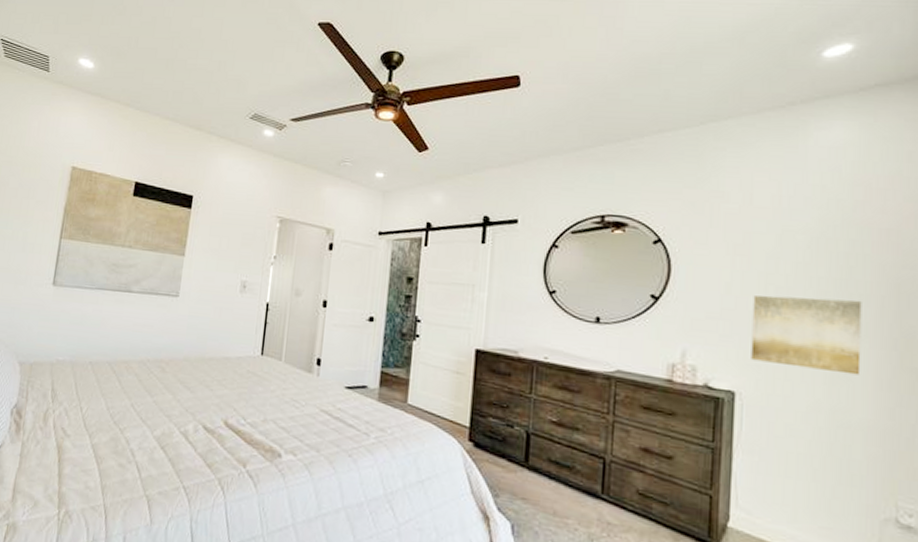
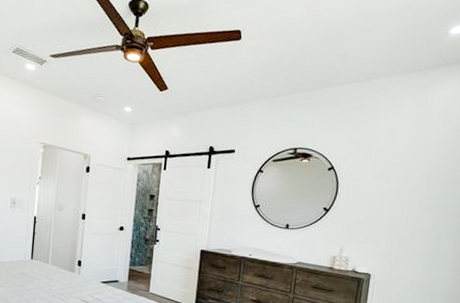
wall art: present [751,295,862,375] -> none [382,208,452,260]

